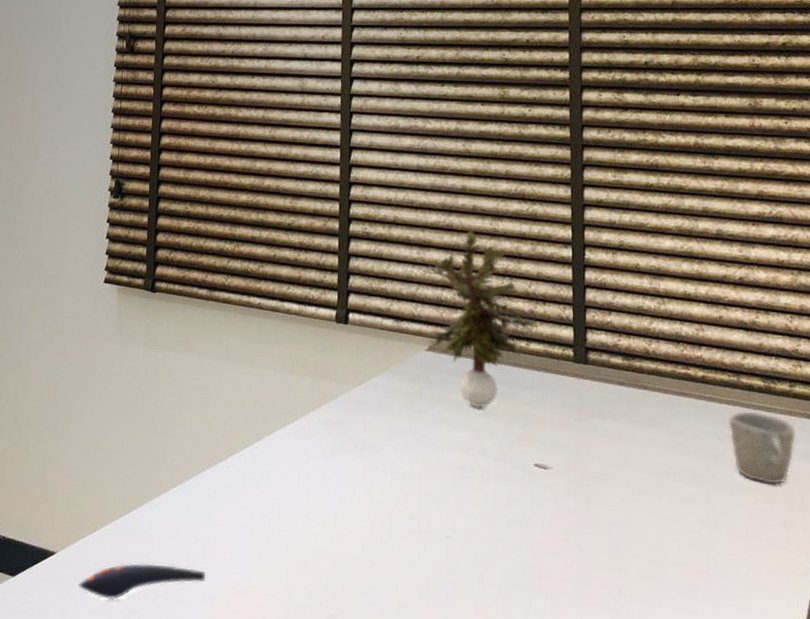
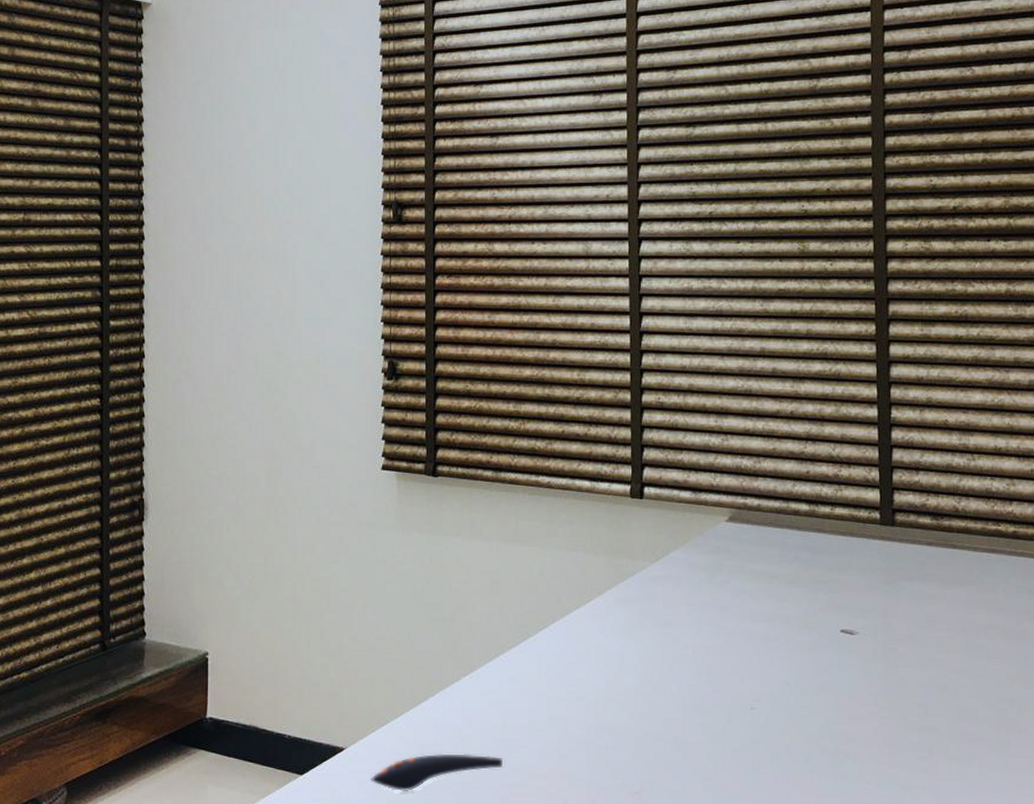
potted plant: present [427,228,538,409] -> none [725,392,842,577]

